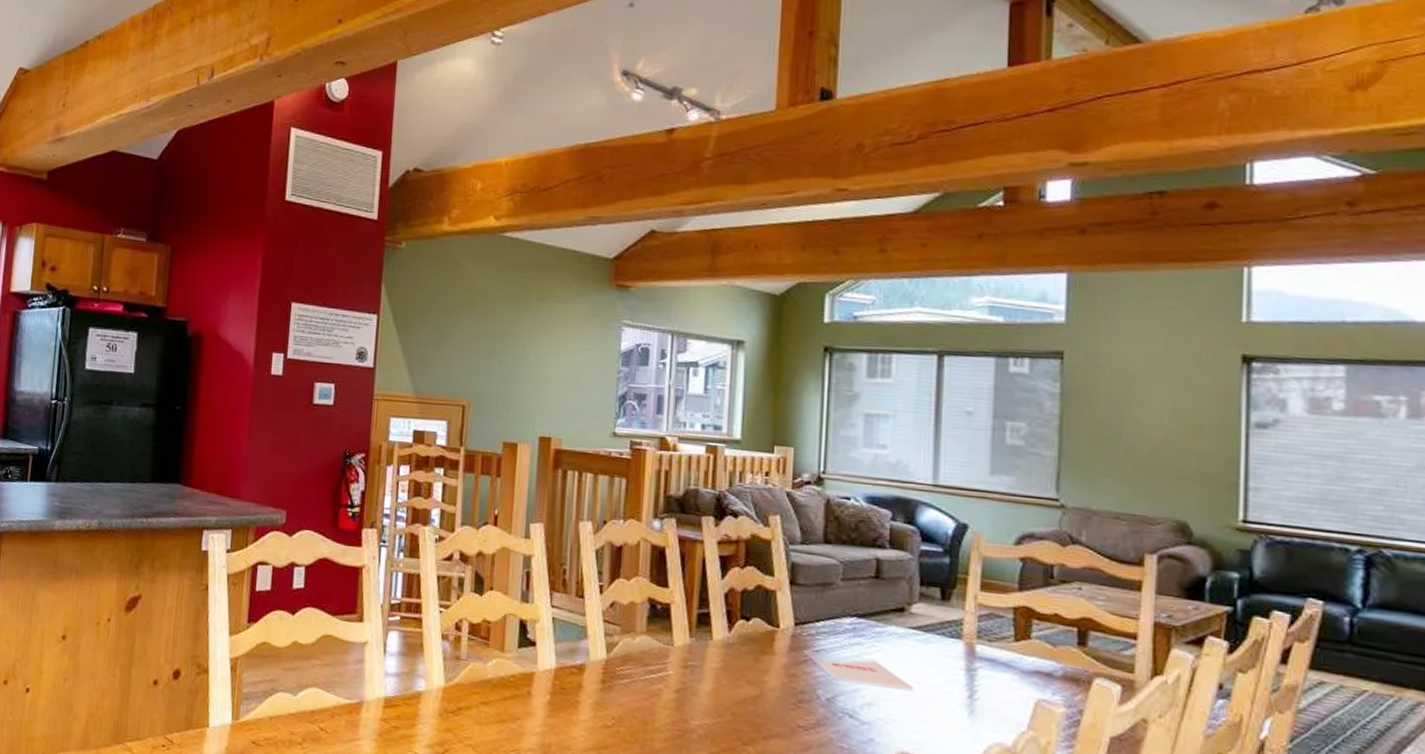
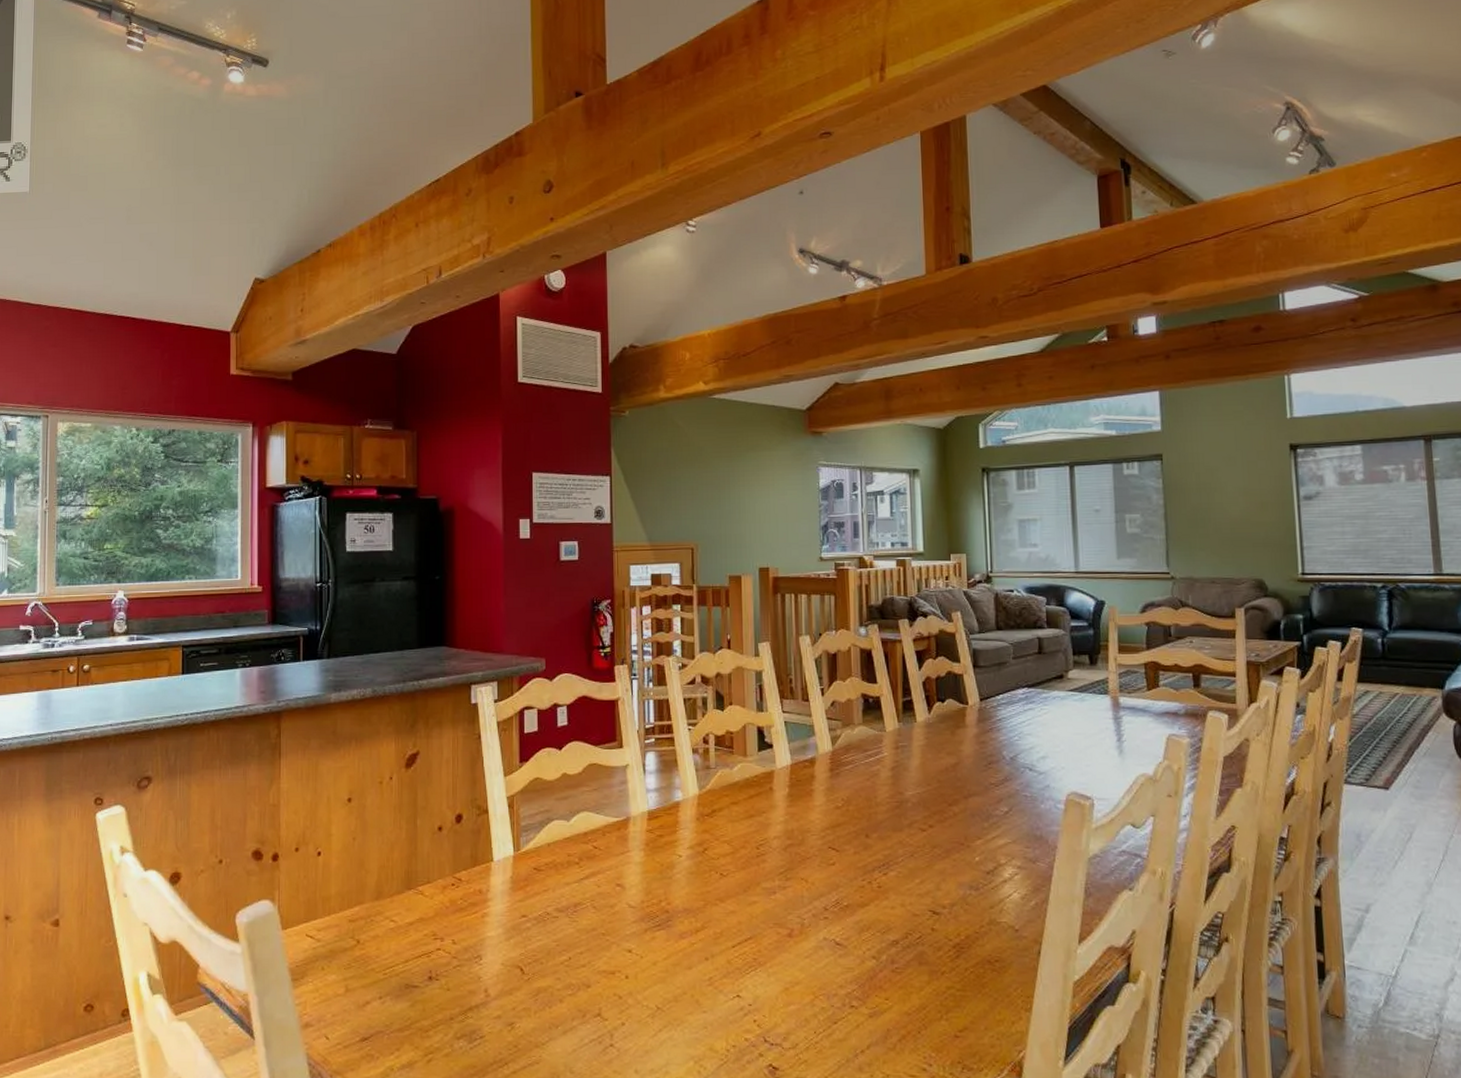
magazine: present [803,649,915,691] -> none [989,719,1077,742]

